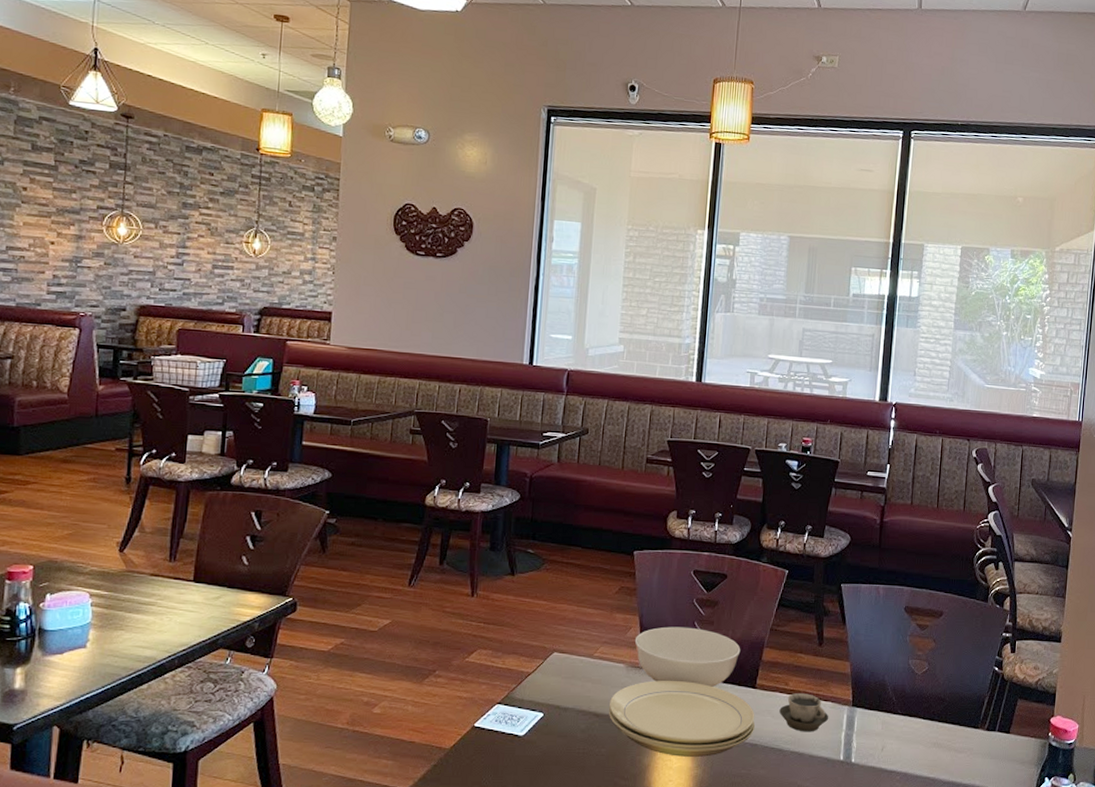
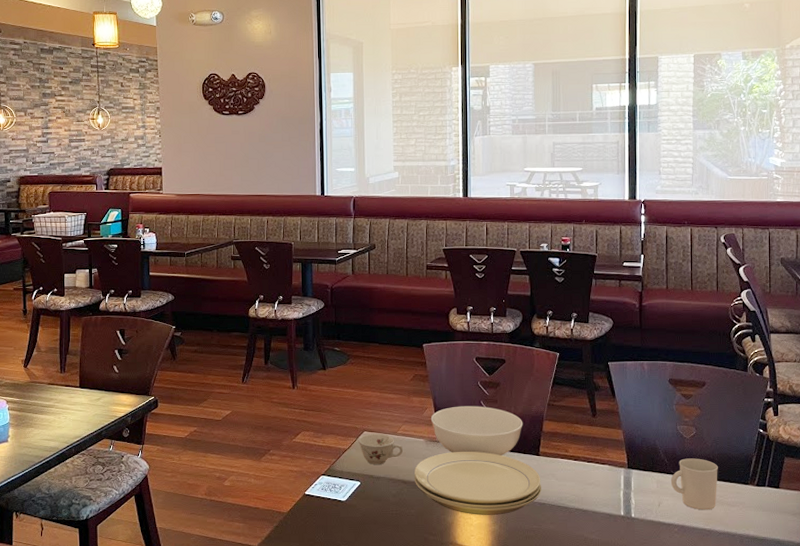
teacup: none [545,655,599,693] -> present [357,433,403,464]
cup: present [779,693,829,732] -> none [562,458,608,492]
cup: none [896,697,949,756] -> present [670,458,718,510]

